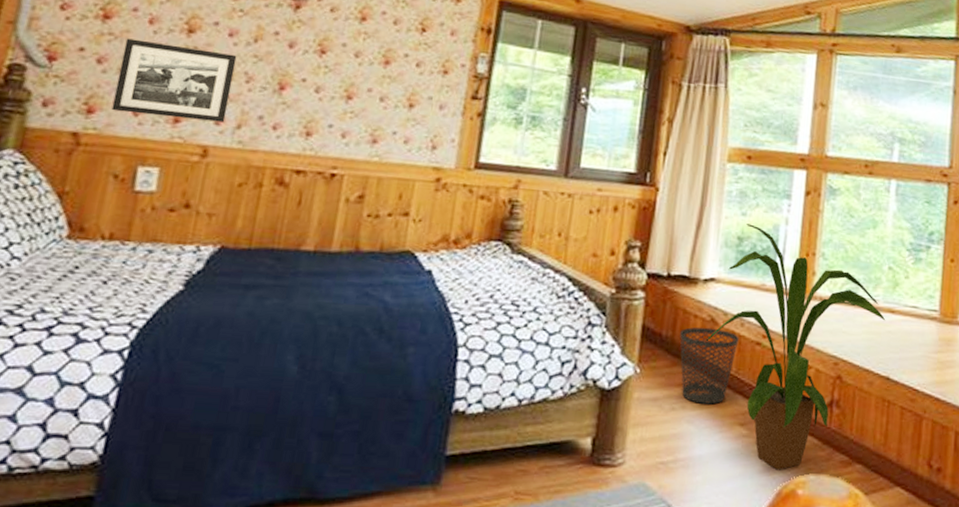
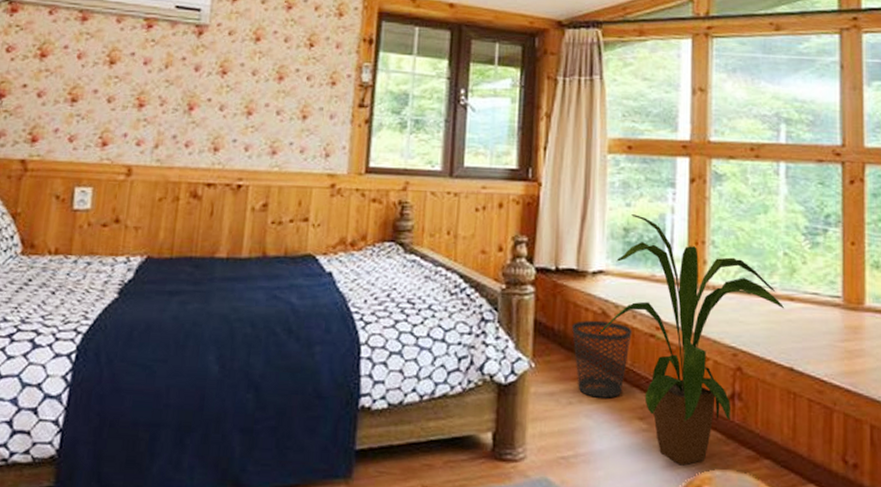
picture frame: present [111,38,237,123] -> none [51,73,152,143]

